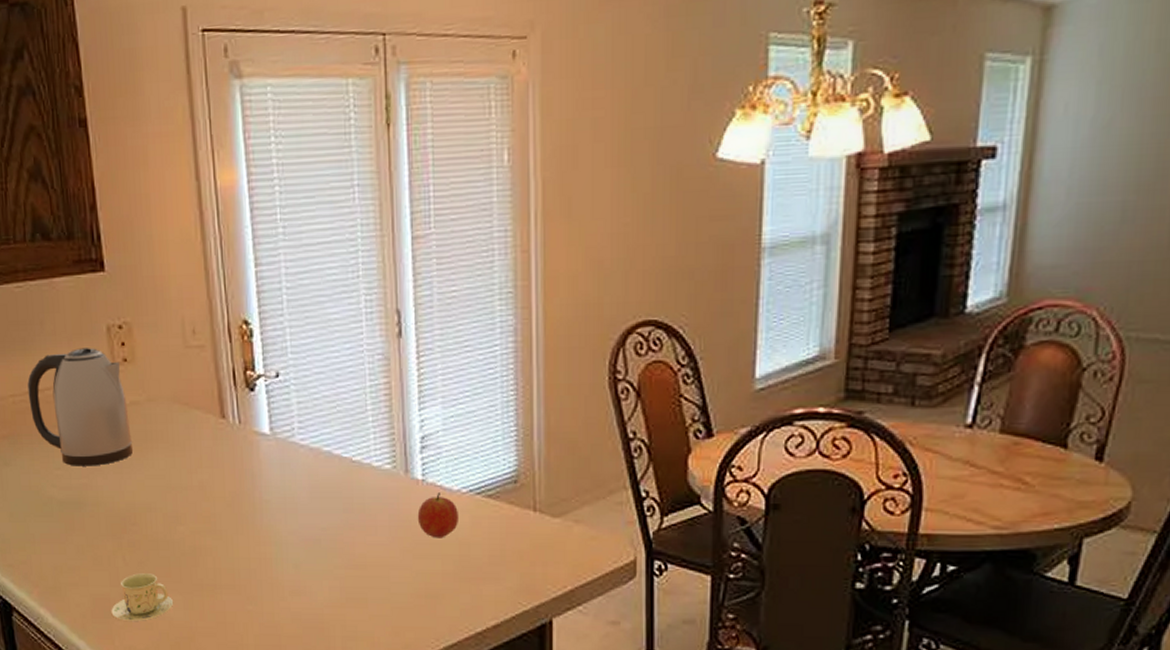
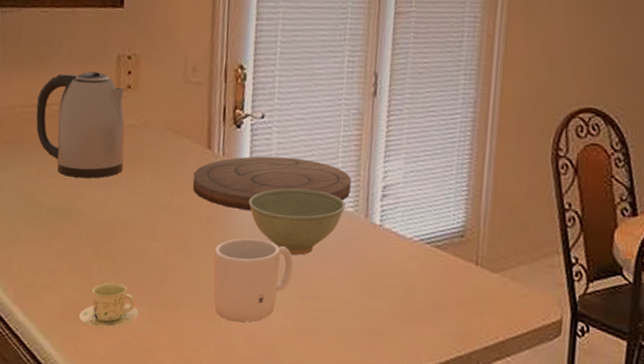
cutting board: none [210,417,385,480] -> present [192,156,352,210]
mug: none [245,509,333,600] -> present [213,237,294,322]
bowl: none [274,450,381,523] -> present [248,188,345,256]
fruit: present [417,493,460,538] -> none [371,238,410,281]

